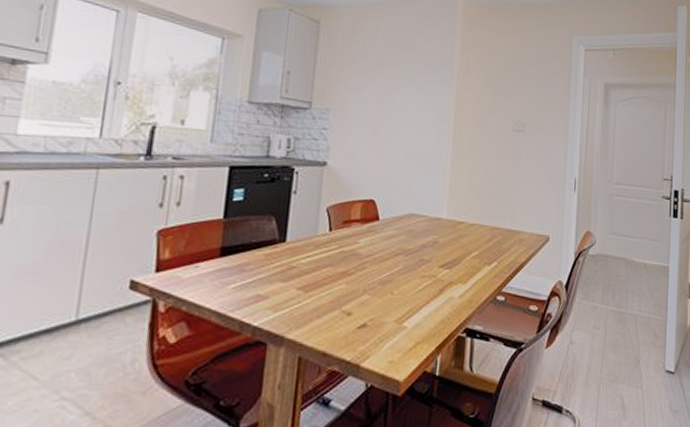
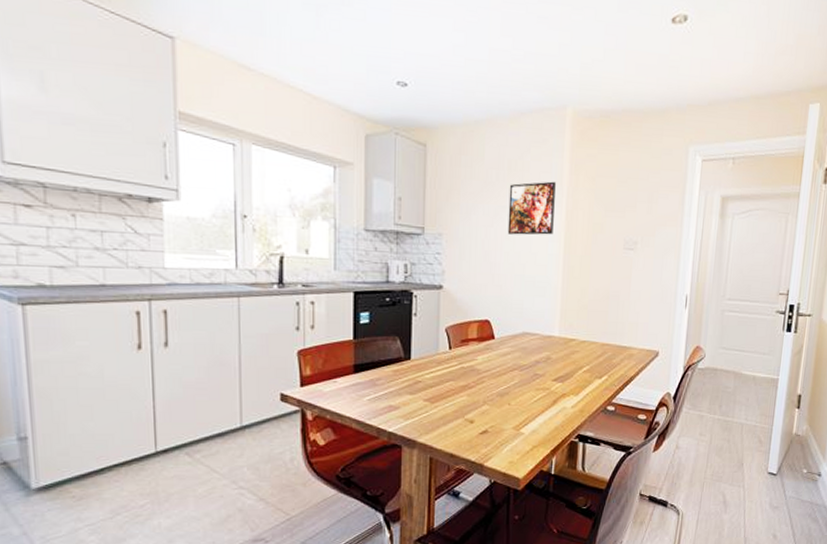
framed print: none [397,62,447,115] -> present [507,181,556,235]

